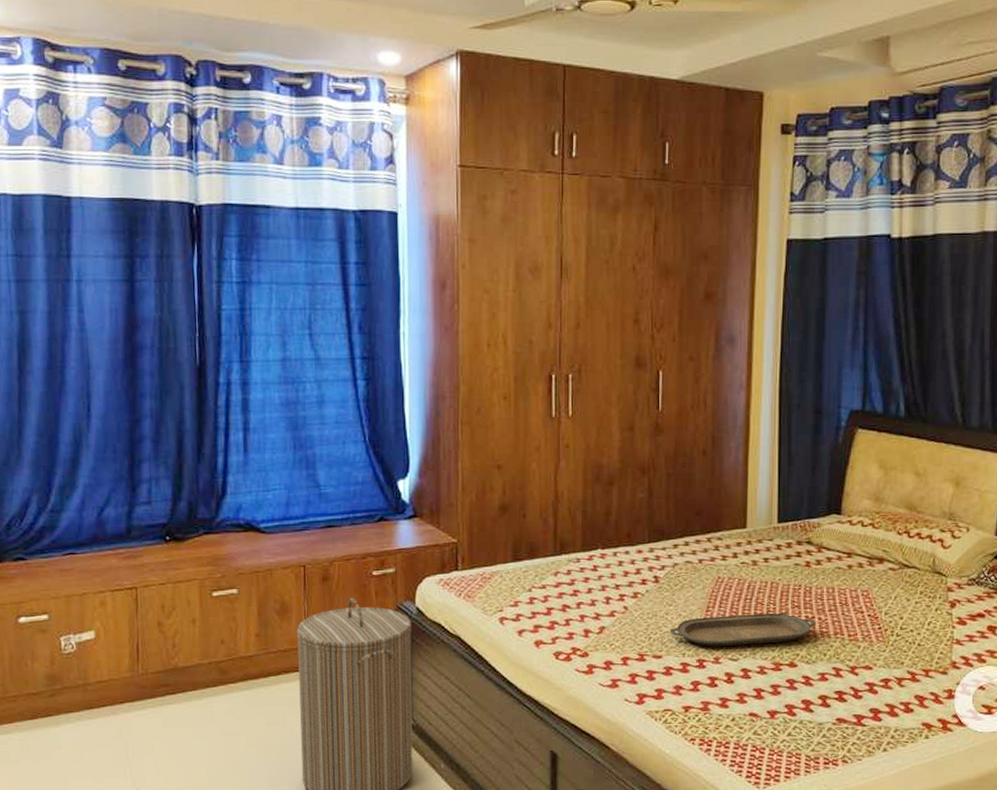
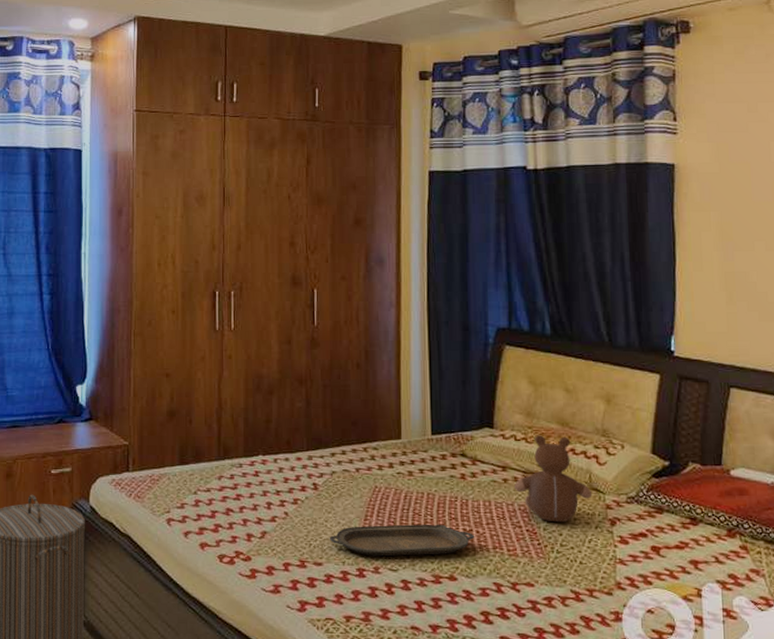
teddy bear: none [859,520,935,607] -> present [514,435,593,523]

